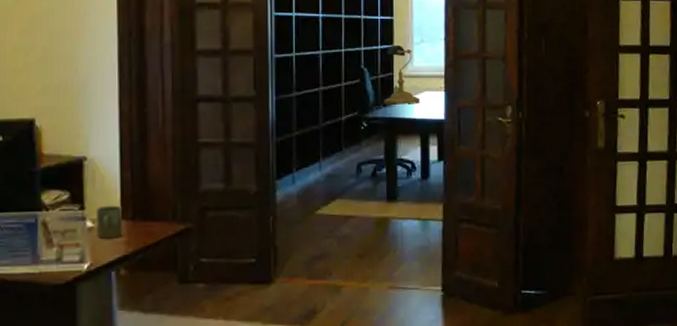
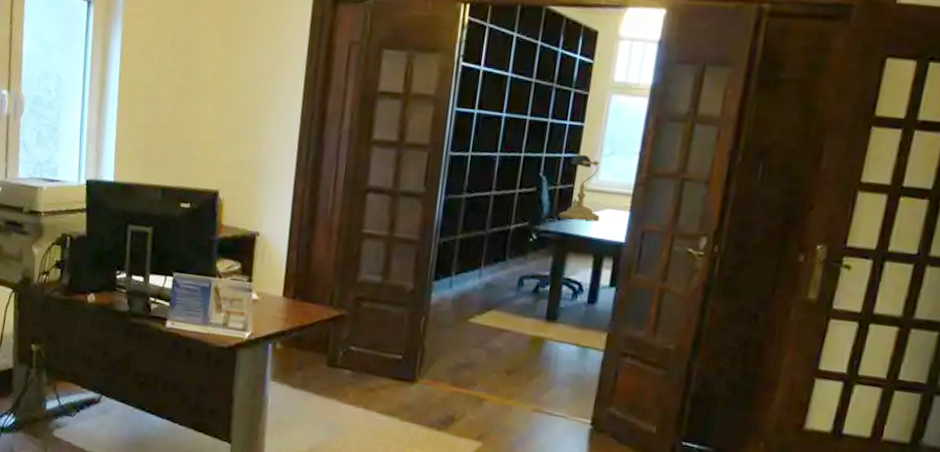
mug: present [96,205,123,239] -> none [260,281,286,314]

